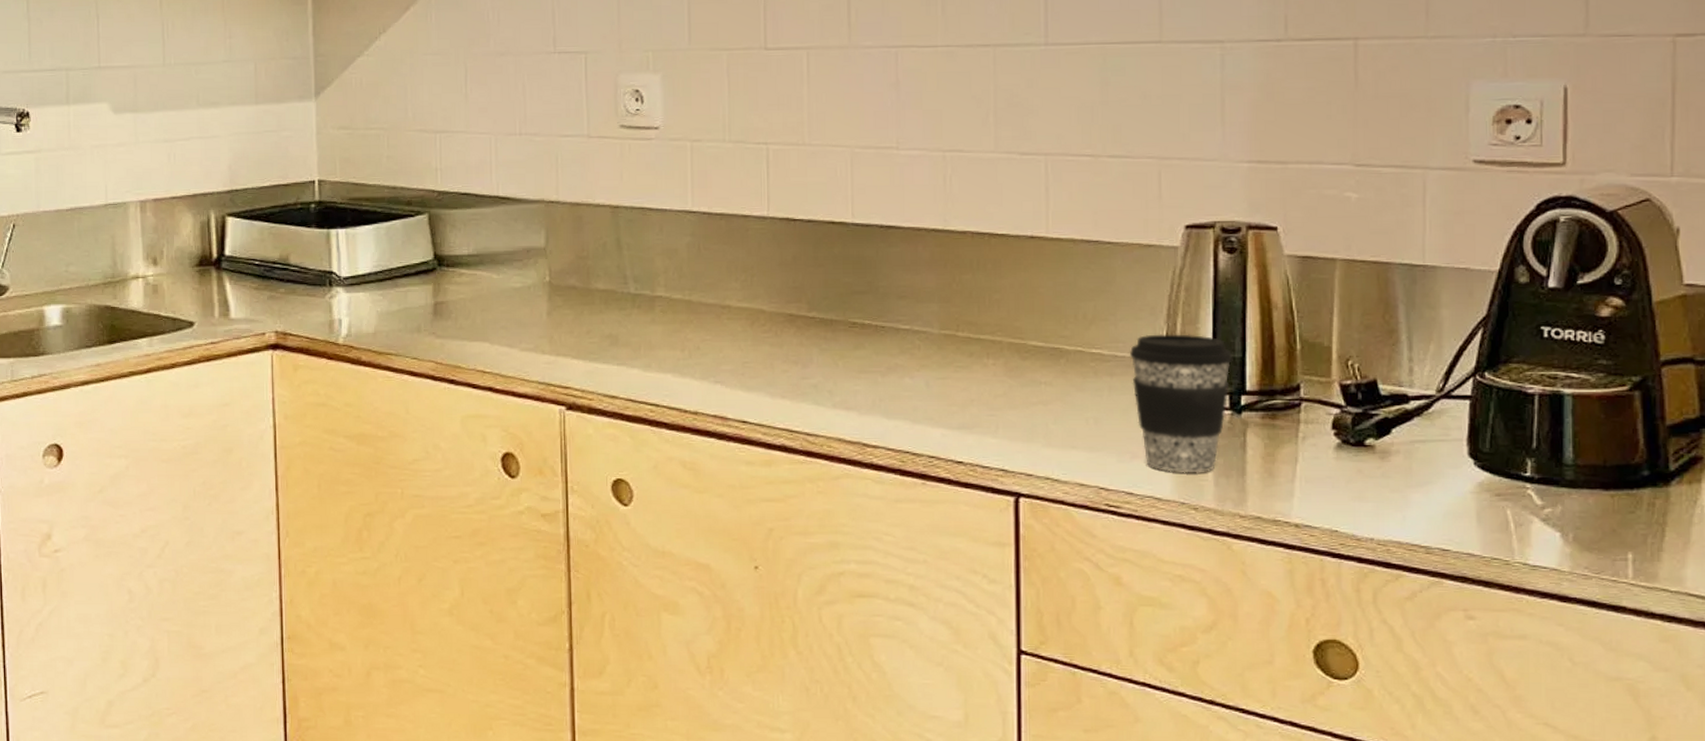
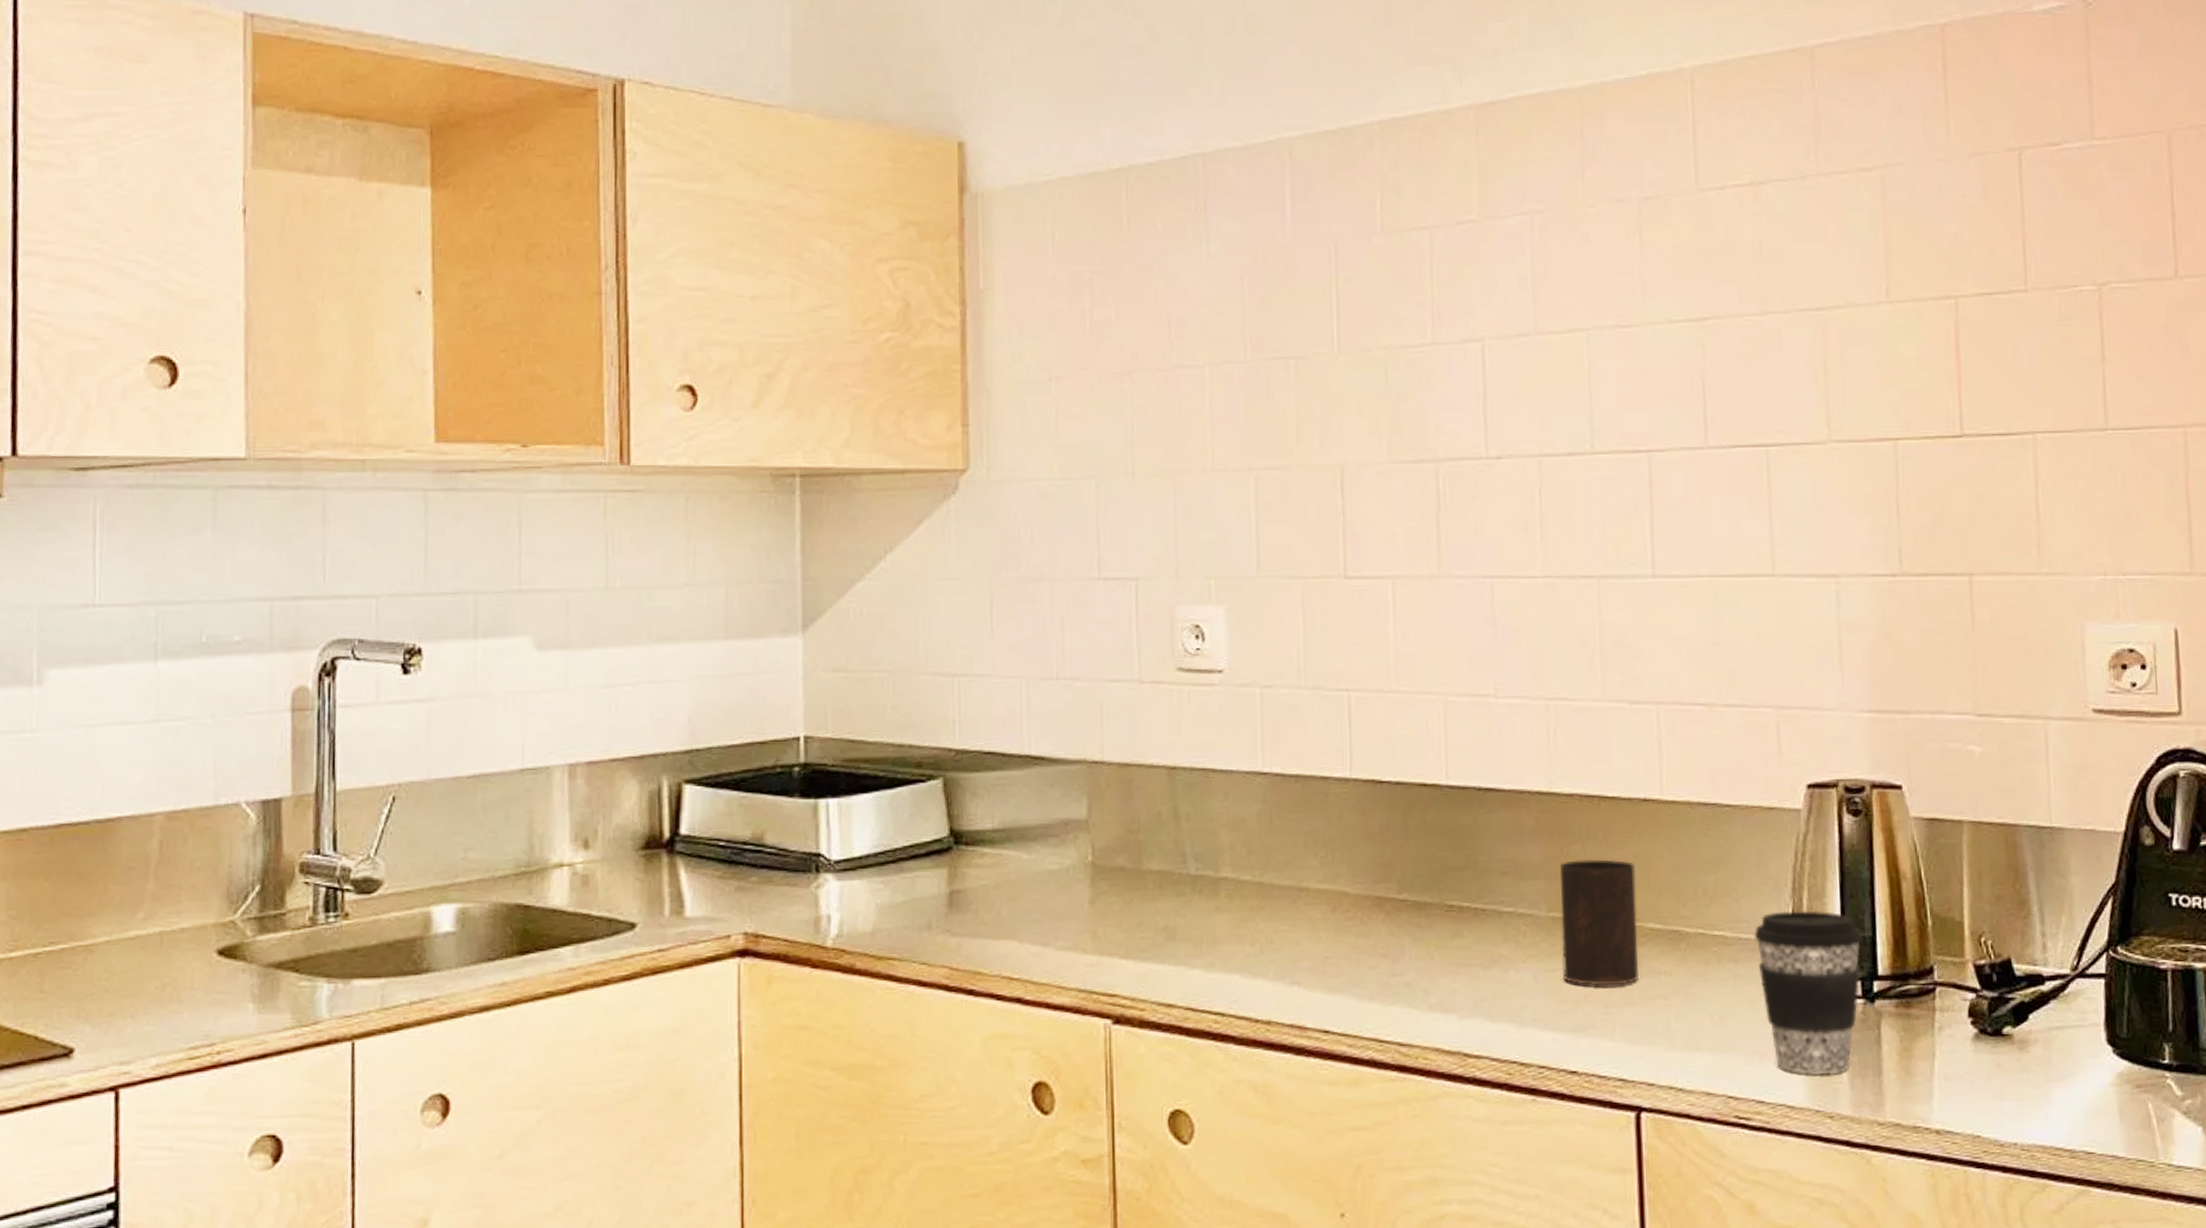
cup: none [952,287,1021,392] -> present [1560,859,1638,986]

